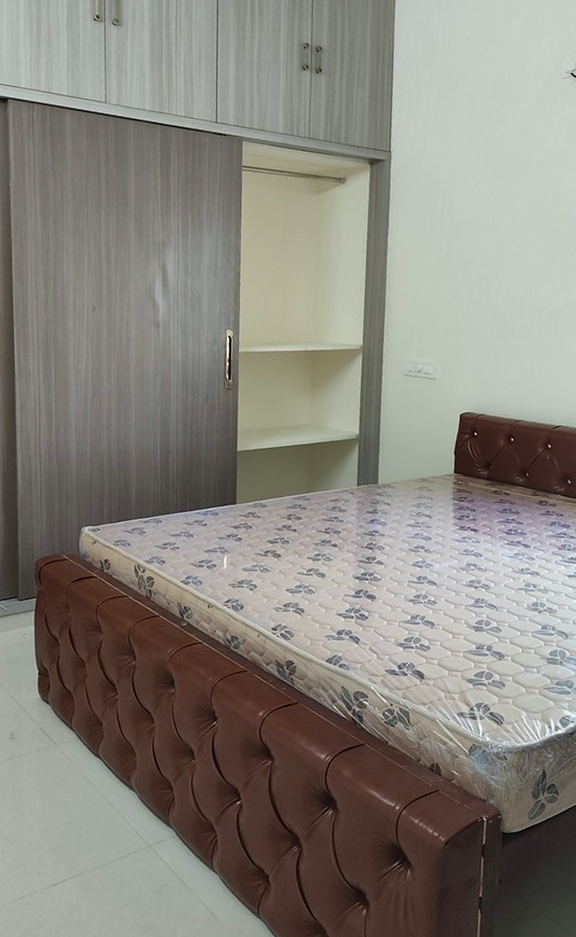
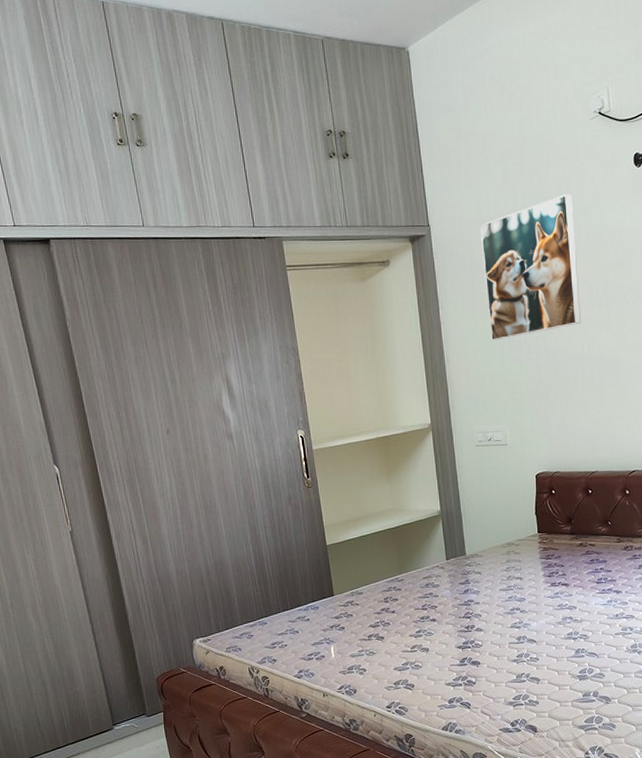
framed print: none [435,145,534,275] -> present [479,194,582,341]

